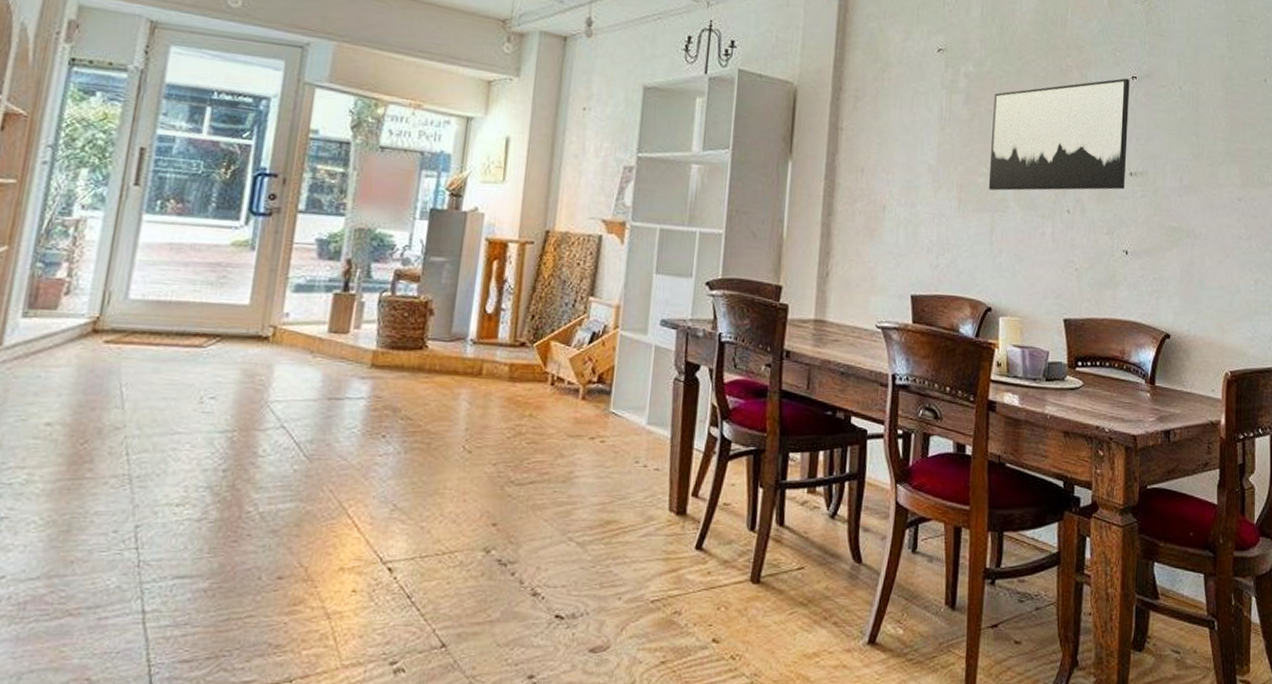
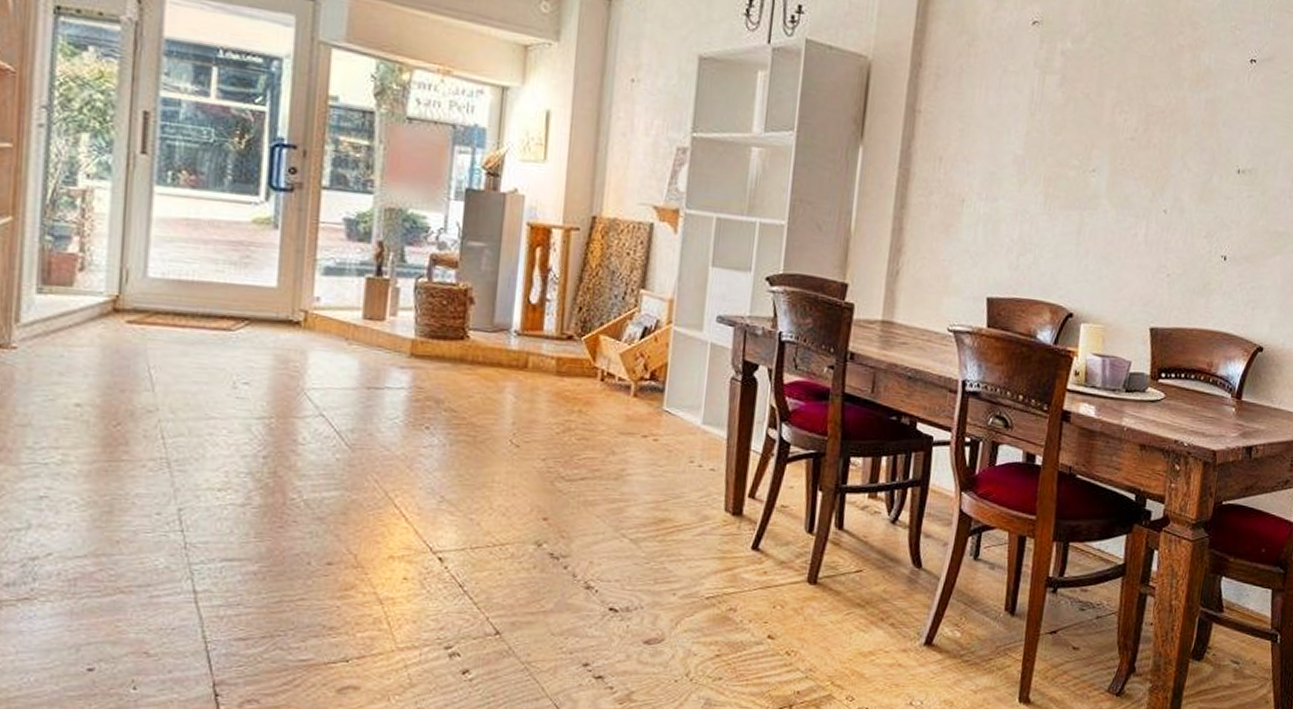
wall art: present [988,78,1130,191] -> none [1078,61,1248,189]

